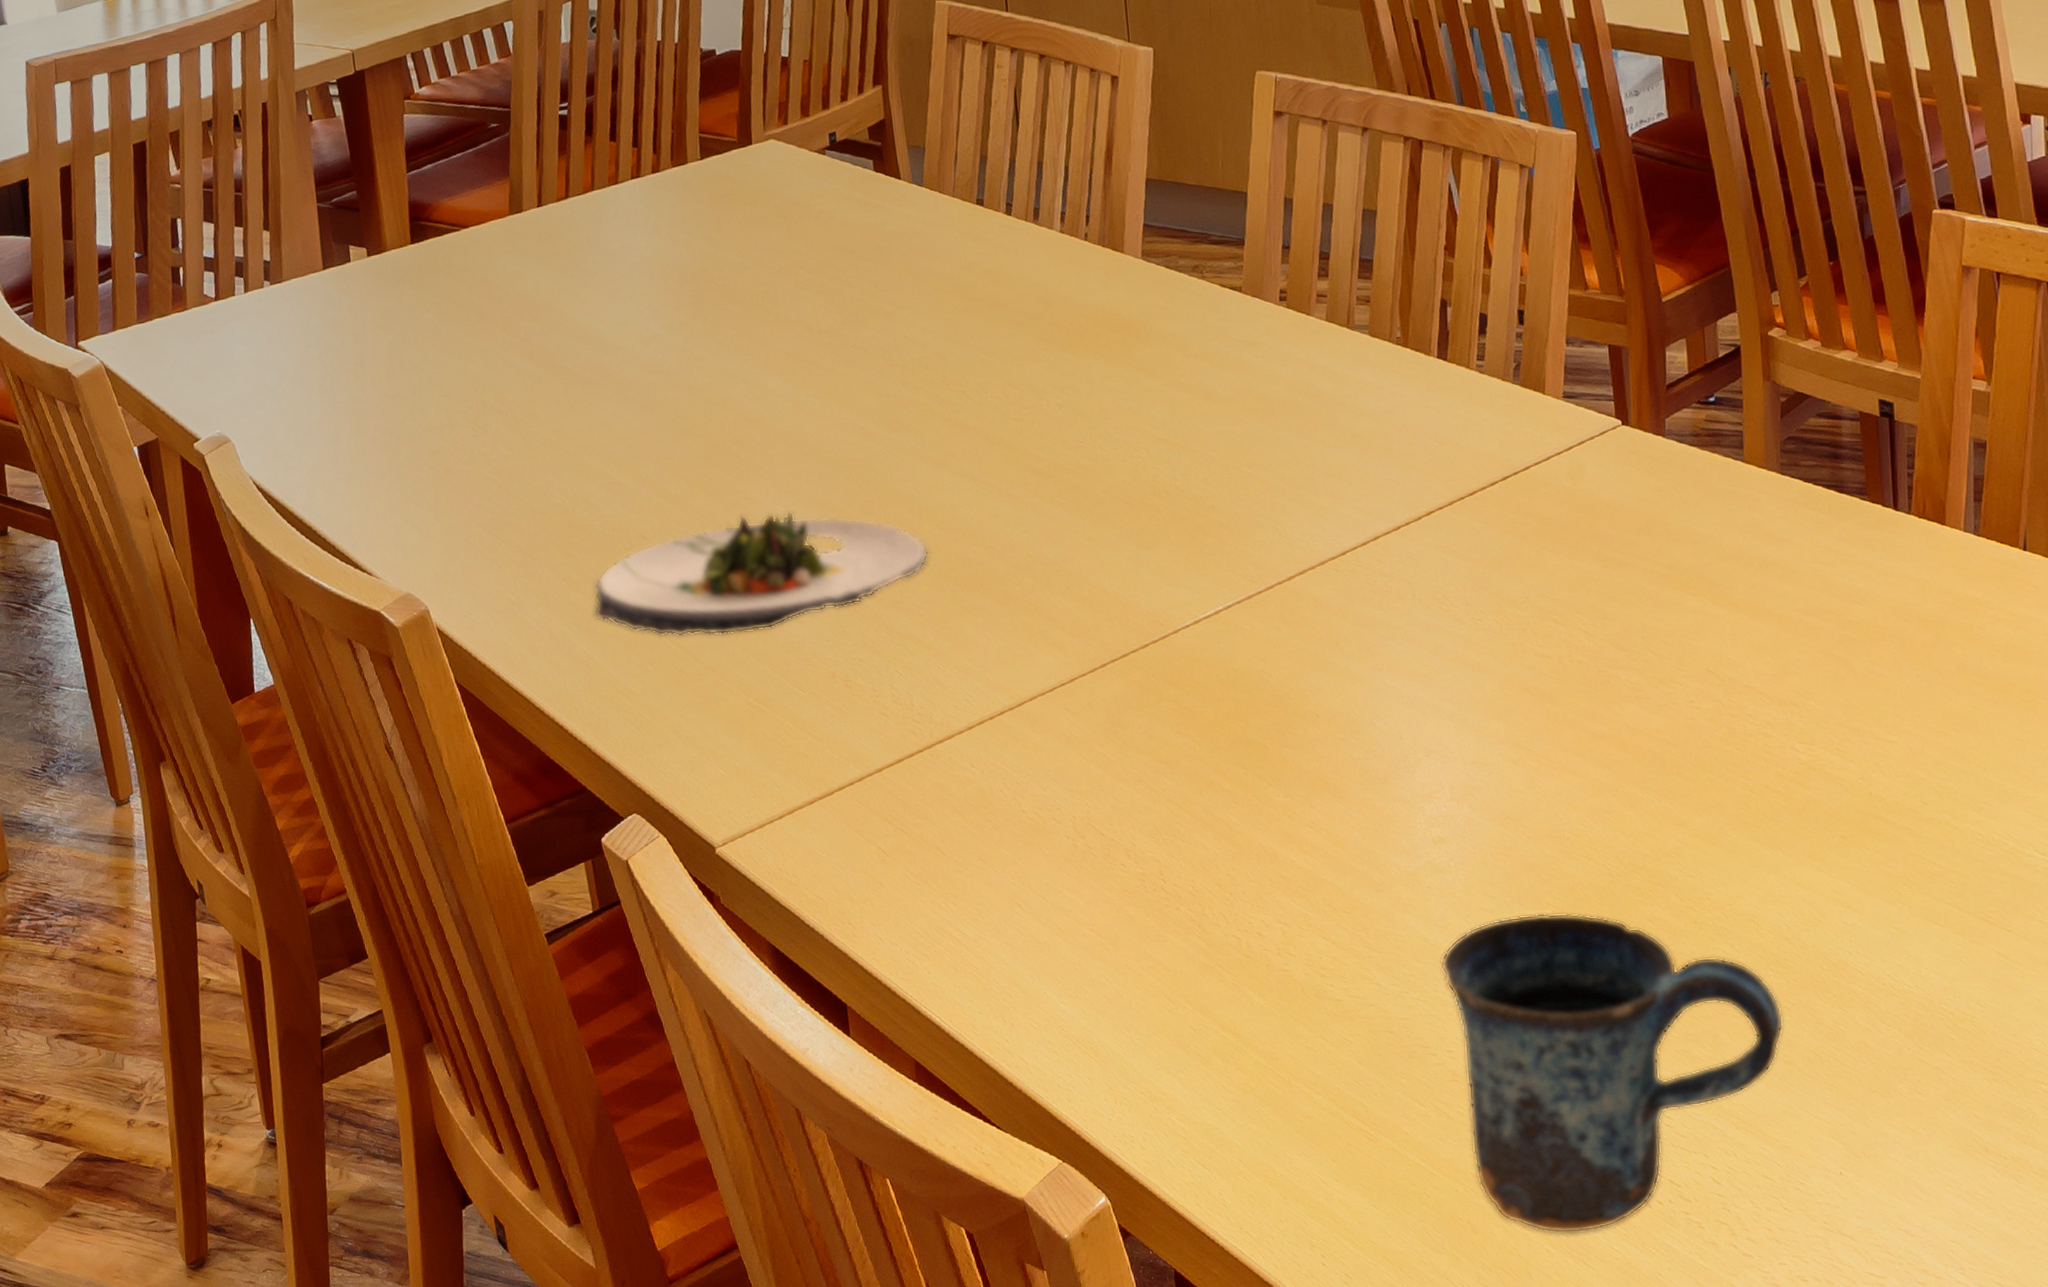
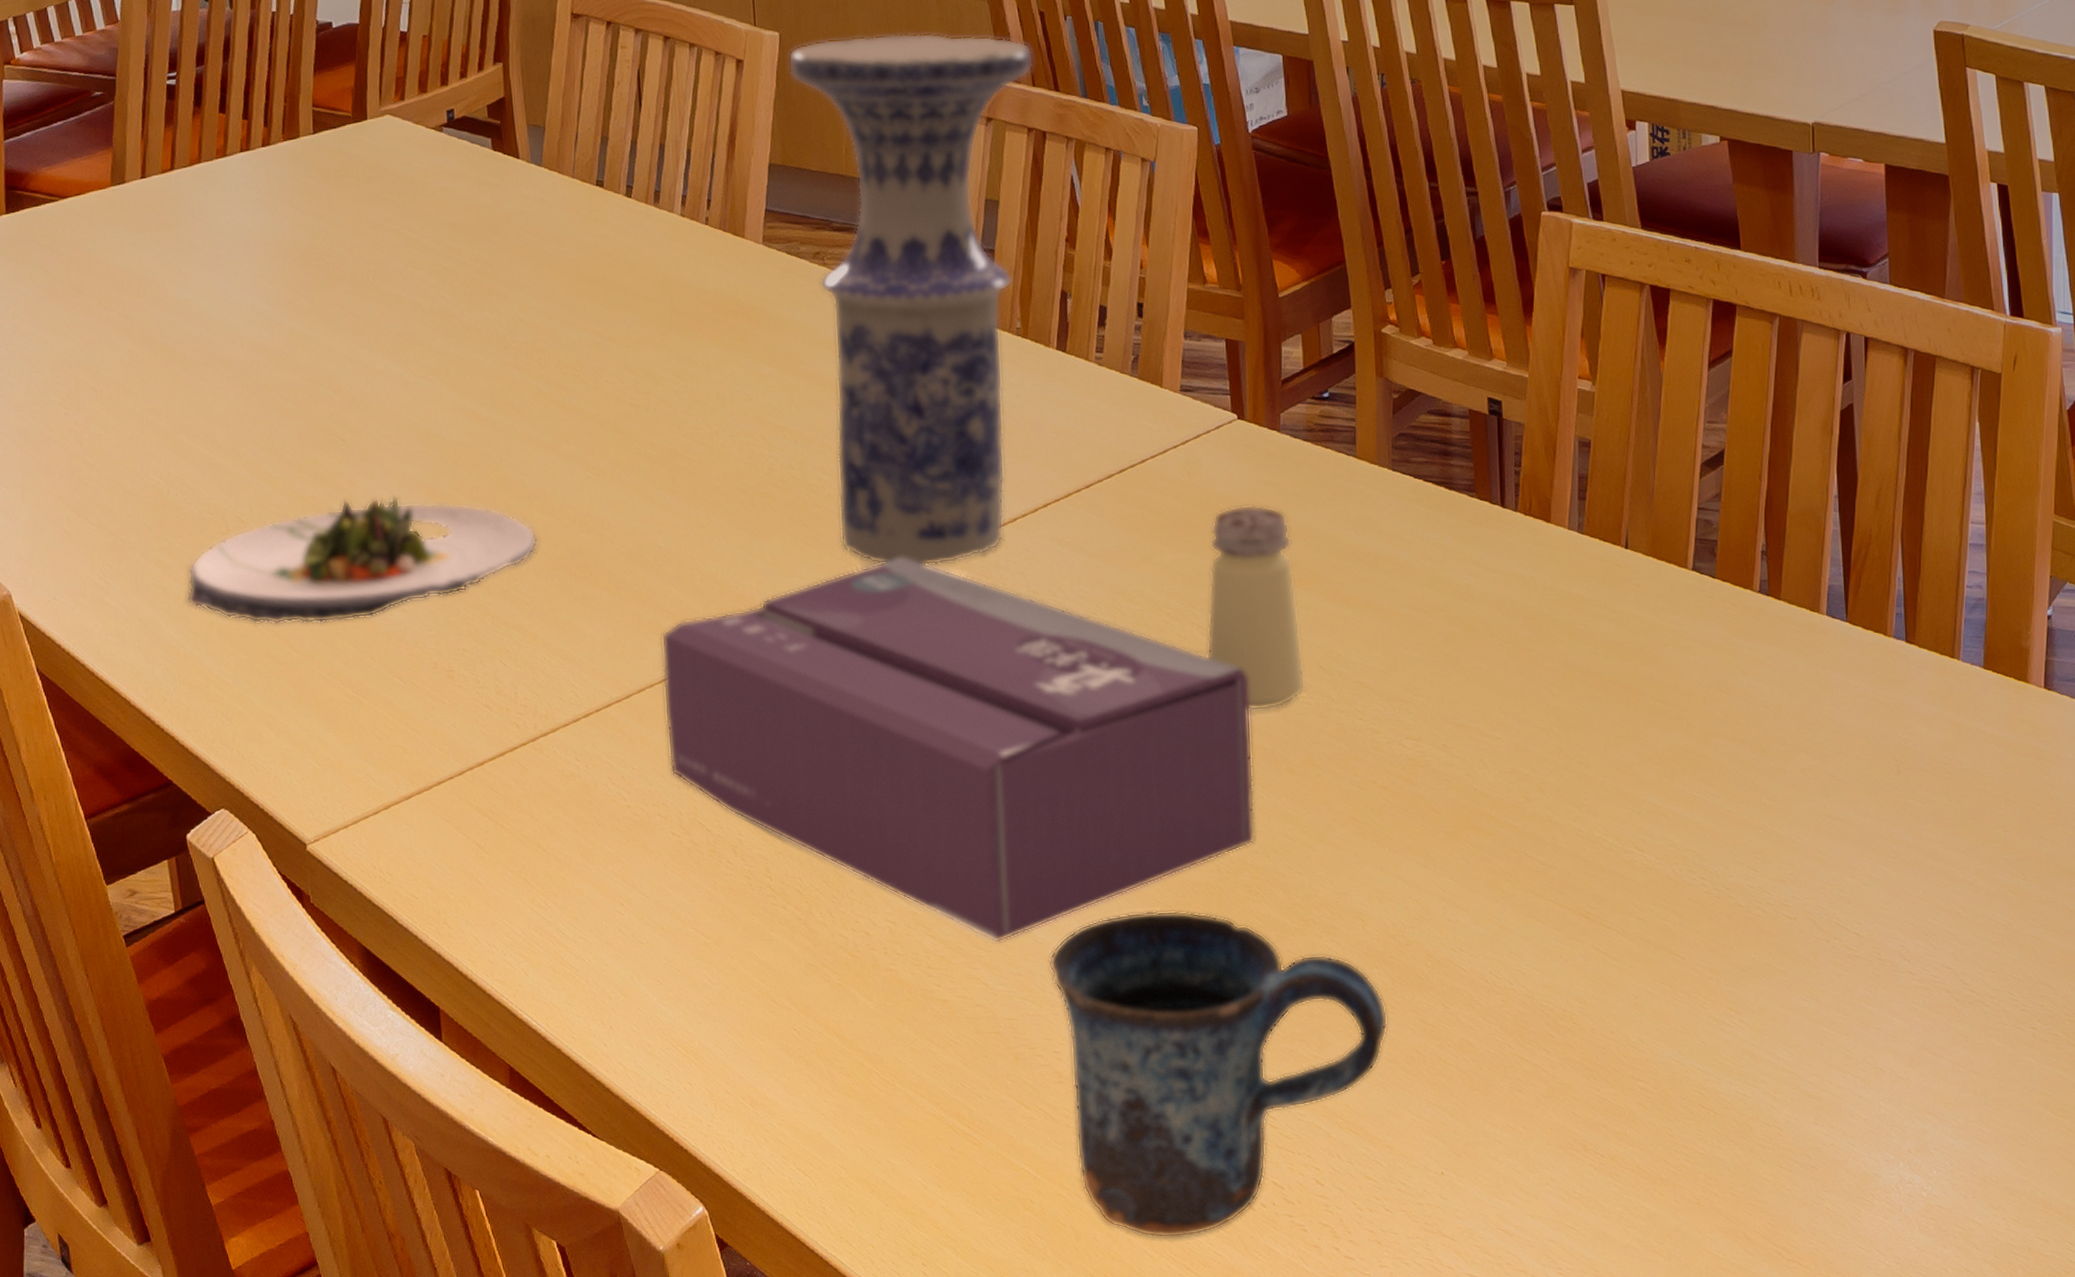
tissue box: none [1051,566,1646,945] -> present [661,557,1255,944]
vase: none [1162,43,1409,574] -> present [788,32,1034,565]
saltshaker: none [1593,510,1696,717] -> present [1206,504,1306,713]

